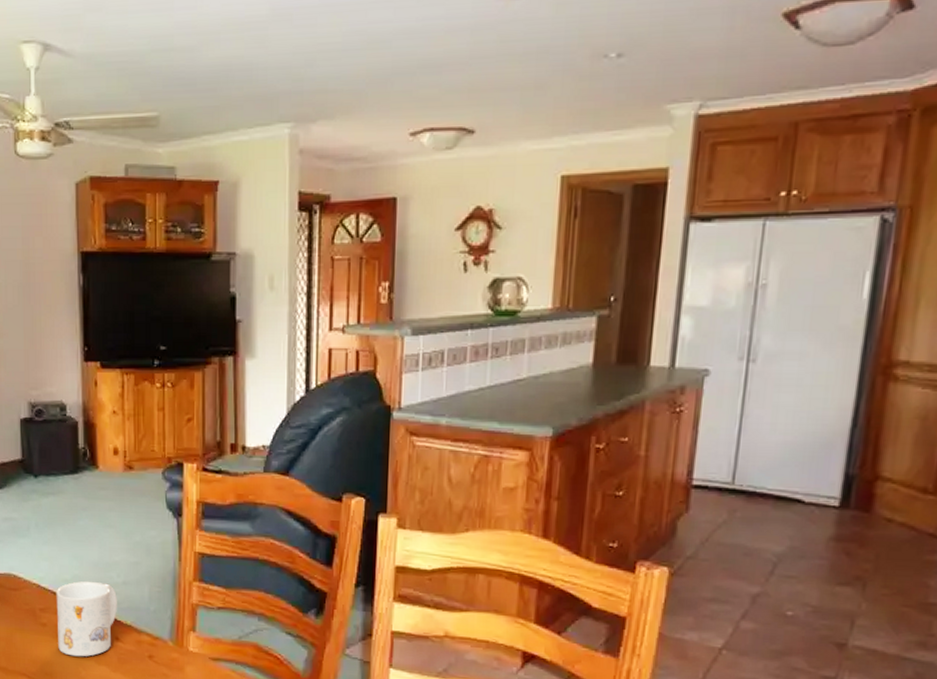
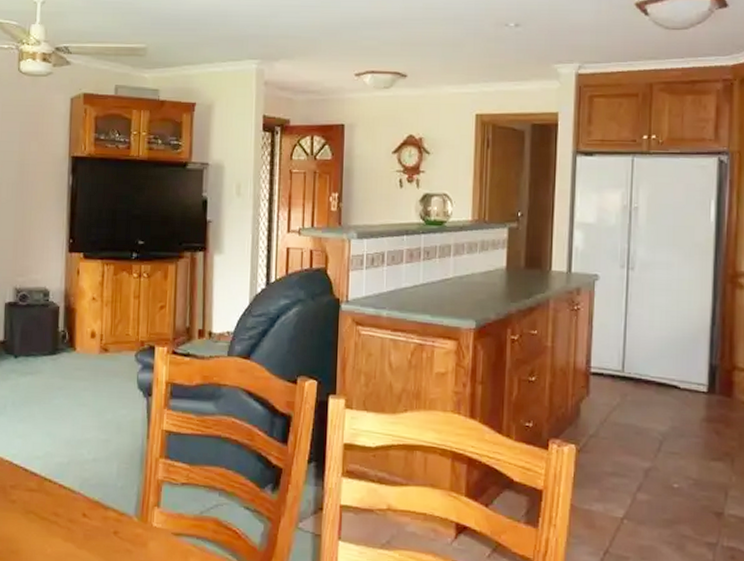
mug: present [56,581,117,657] -> none [26,458,87,534]

